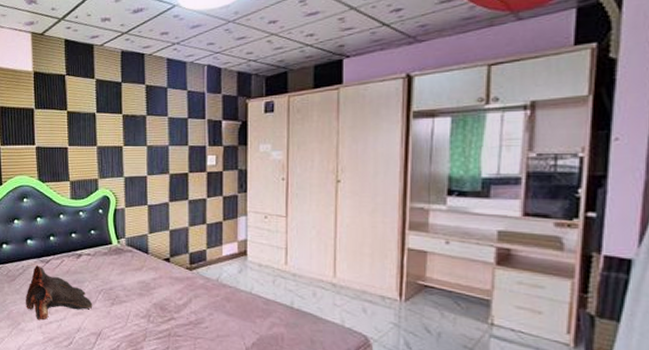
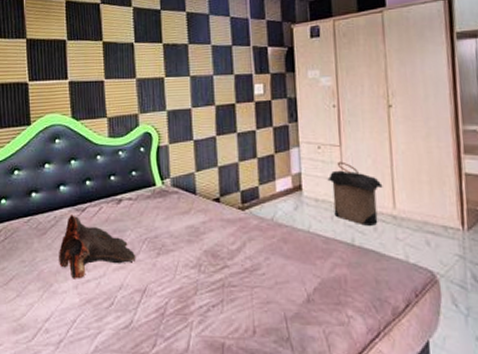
laundry hamper: none [272,231,325,292] -> present [327,161,383,226]

